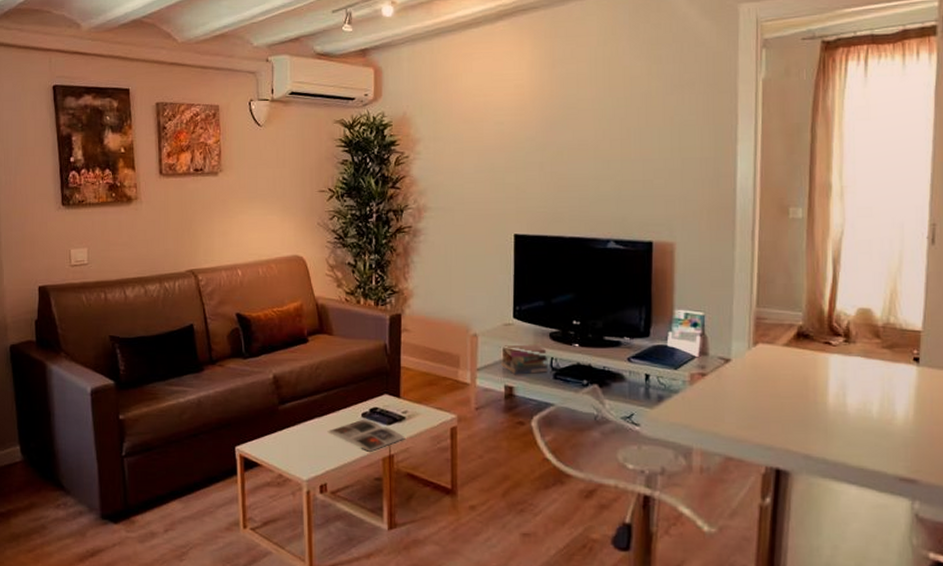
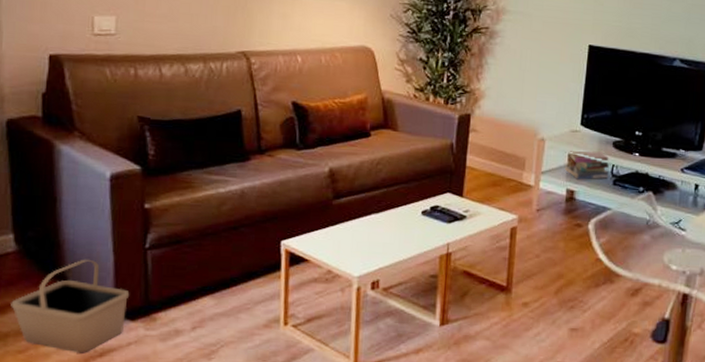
basket: none [21,467,112,552] -> present [11,259,130,352]
magazine: present [327,419,405,452] -> none [384,216,465,249]

